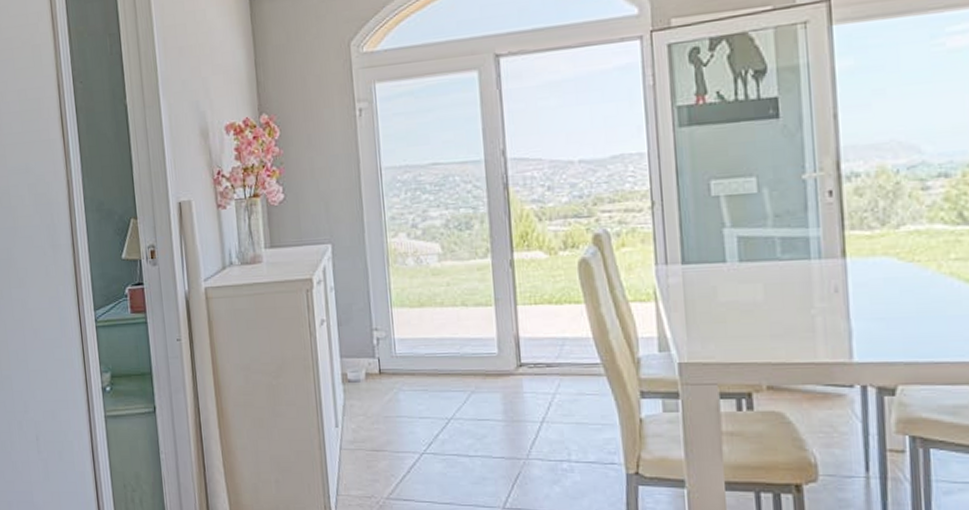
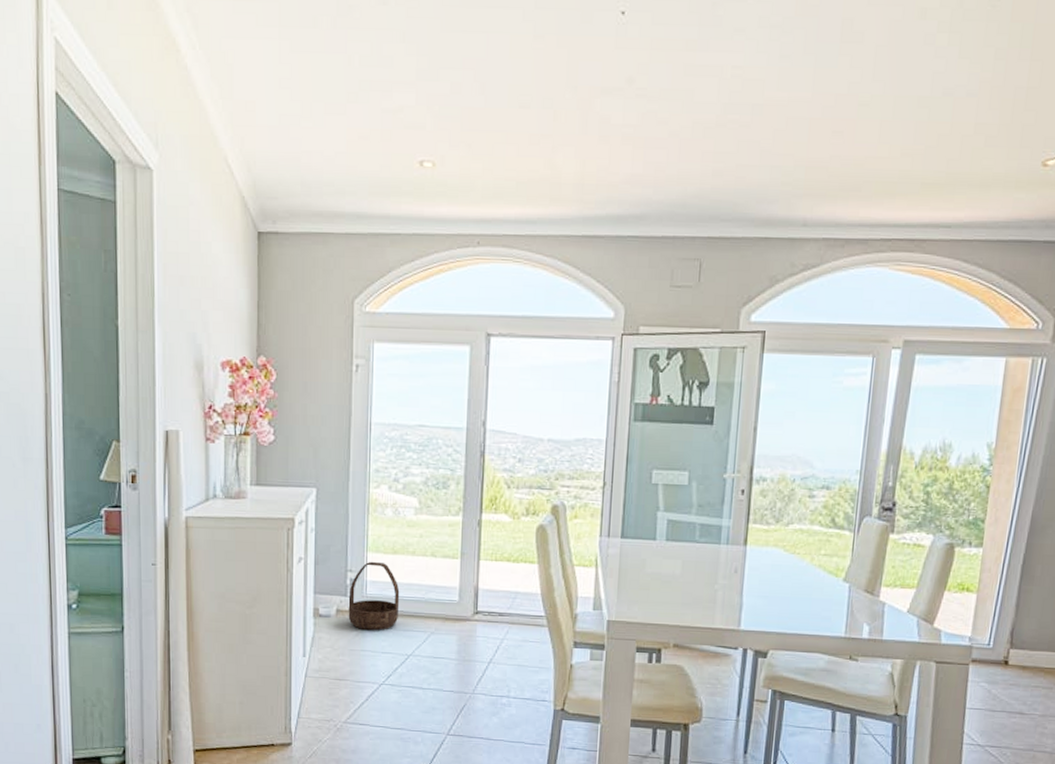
basket: none [377,317,433,394] -> present [348,561,400,631]

